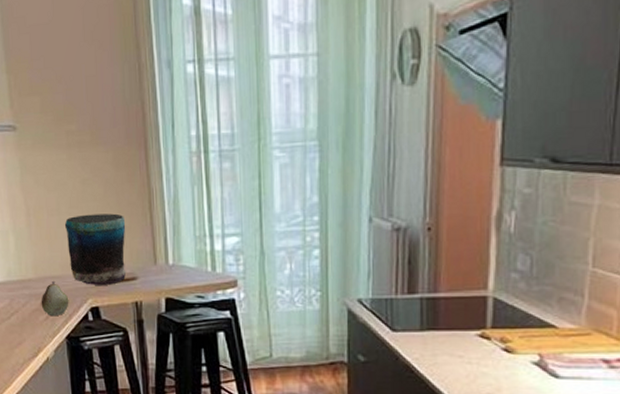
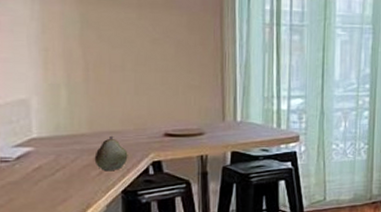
vase: present [64,213,126,285] -> none [128,72,196,140]

